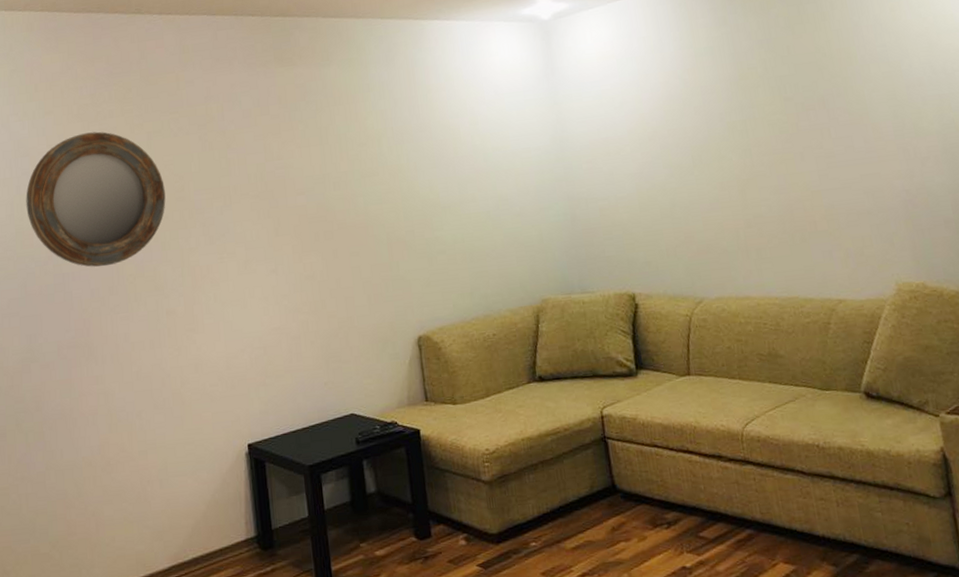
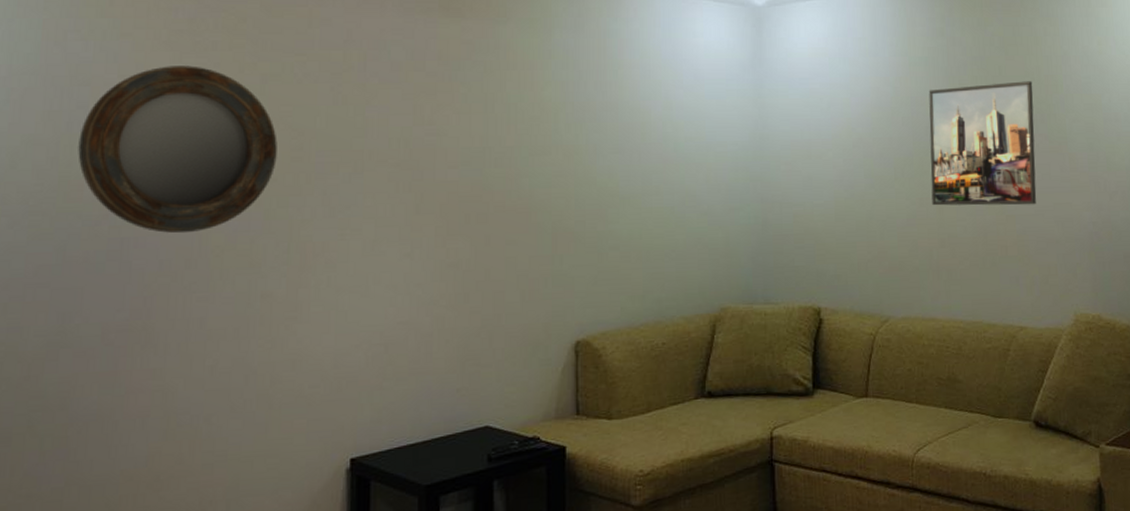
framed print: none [717,56,842,188] -> present [928,81,1037,206]

